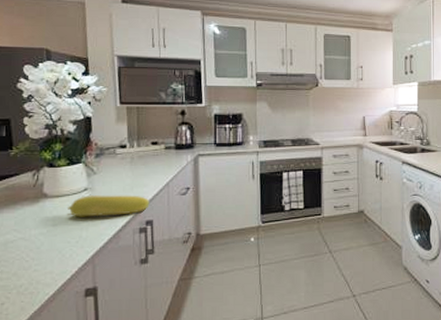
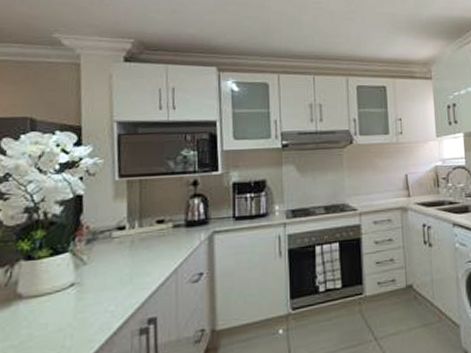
fruit: present [68,195,150,217] -> none [48,287,153,322]

